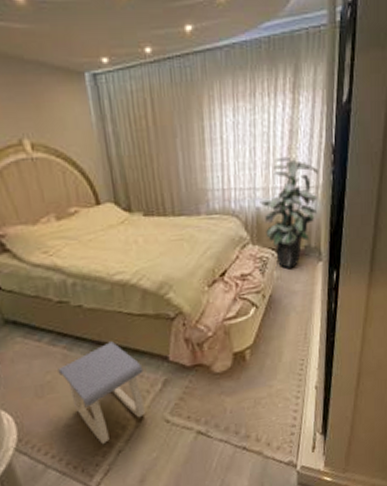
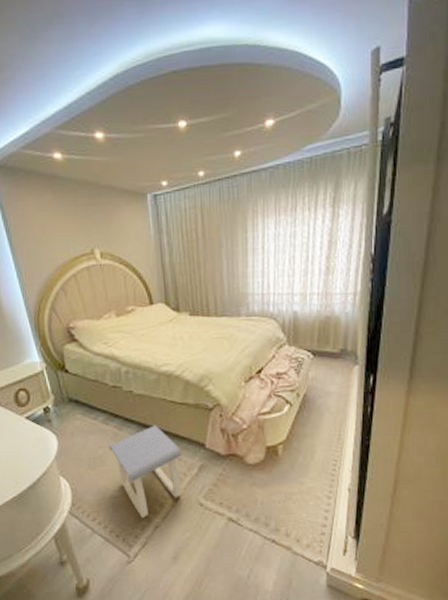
indoor plant: present [260,156,319,268] -> none [297,264,358,370]

